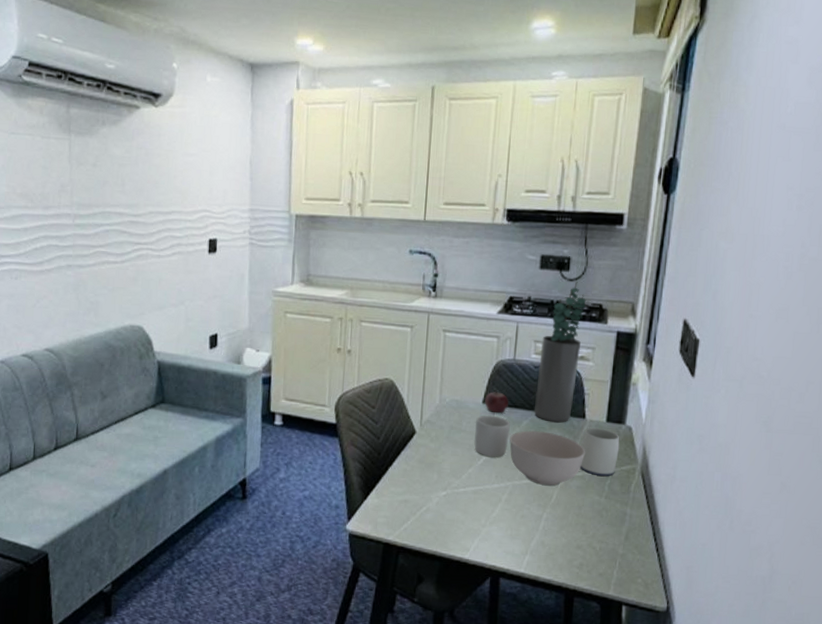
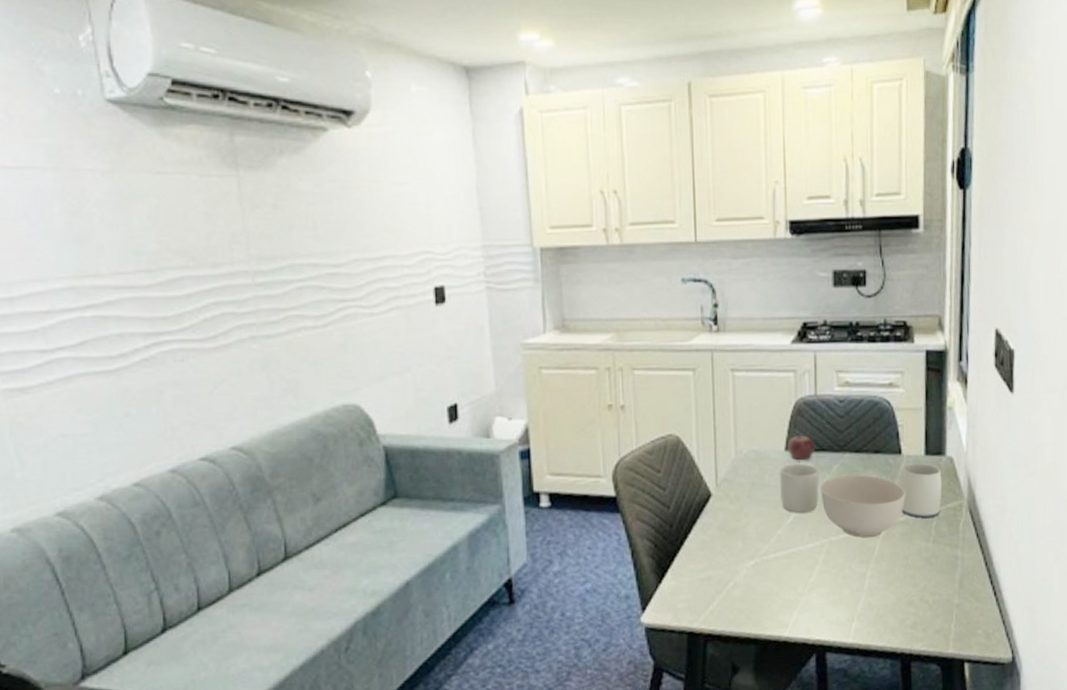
vase: present [533,282,587,423] -> none [843,298,889,463]

